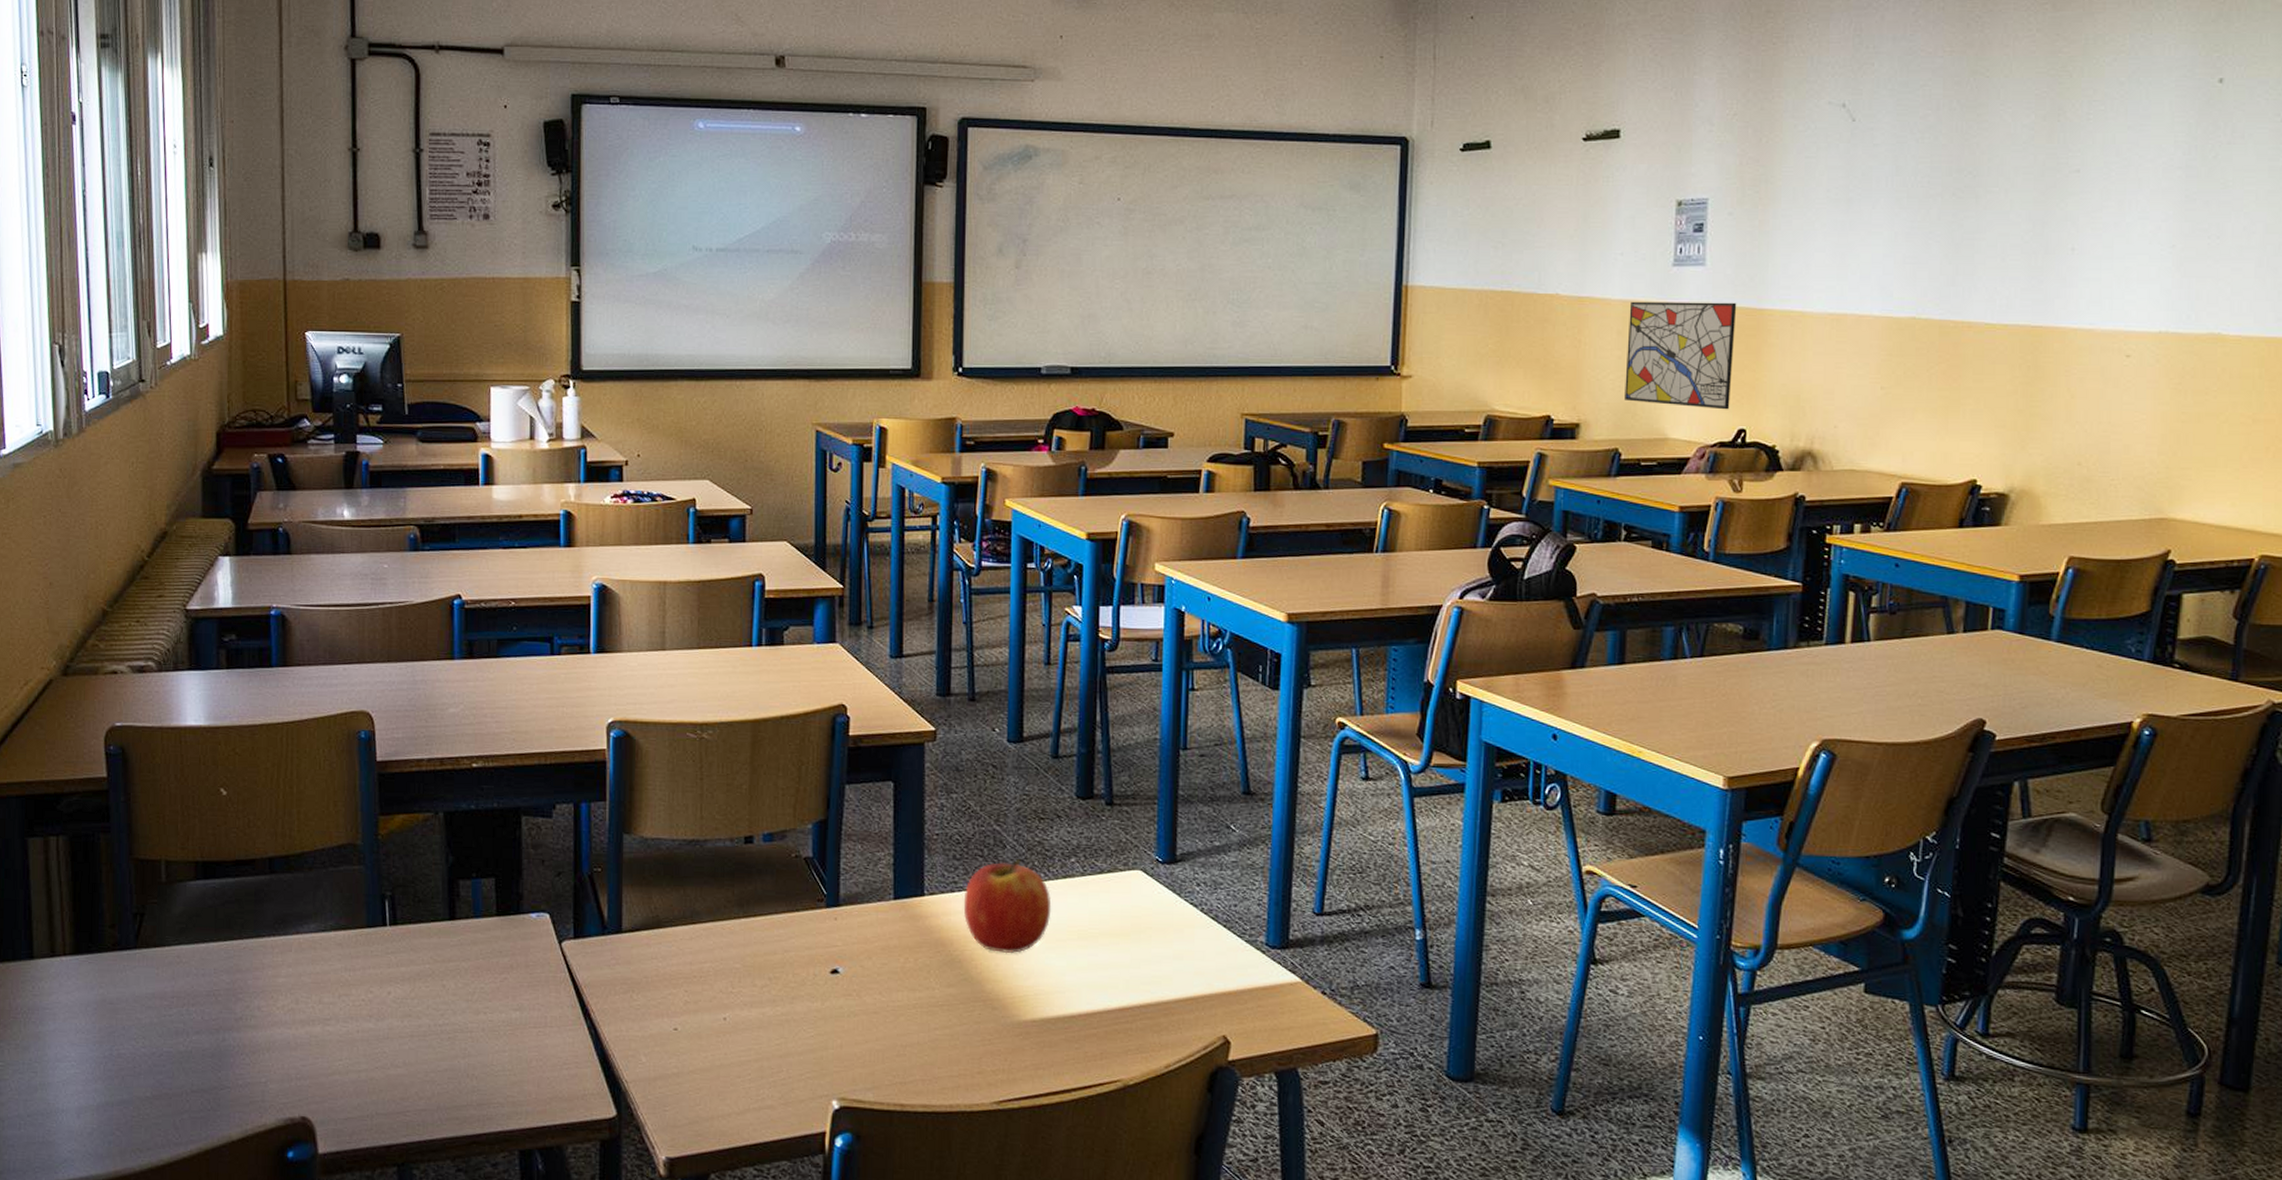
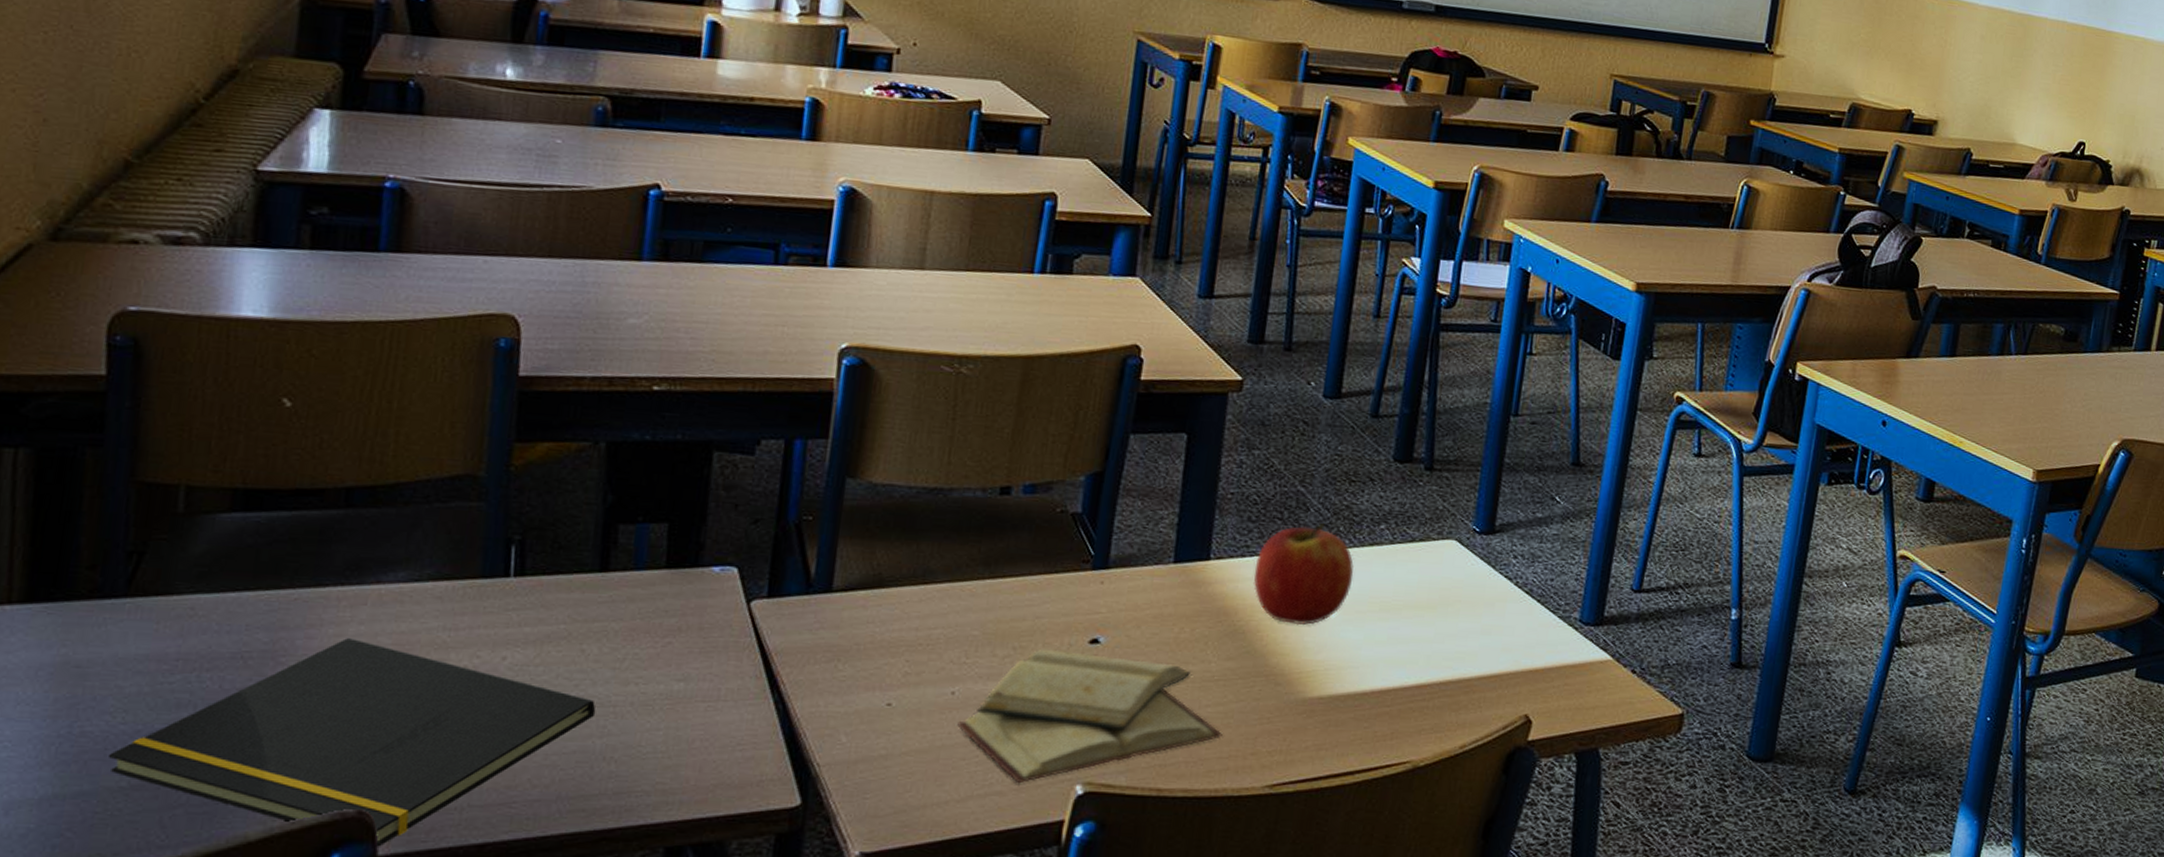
notepad: none [136,978,458,1147] -> present [107,638,596,847]
diary: none [731,979,951,1098] -> present [957,649,1222,783]
wall art: present [1625,301,1737,410] -> none [1981,9,2089,123]

